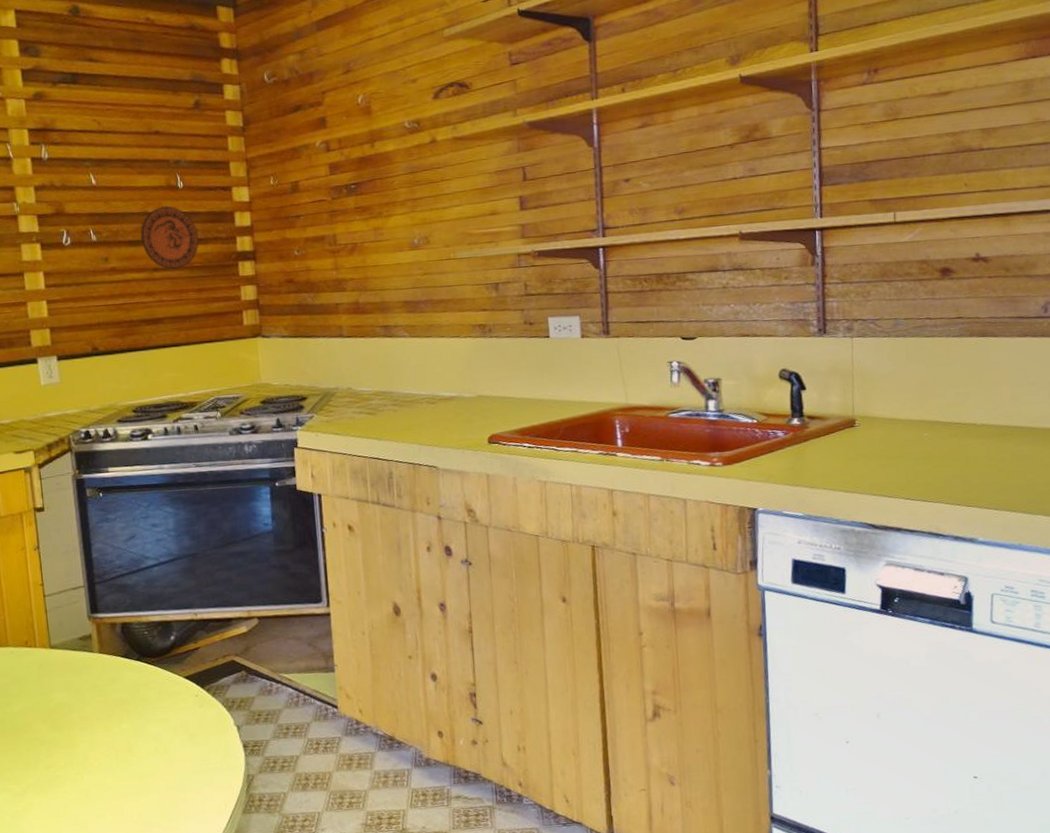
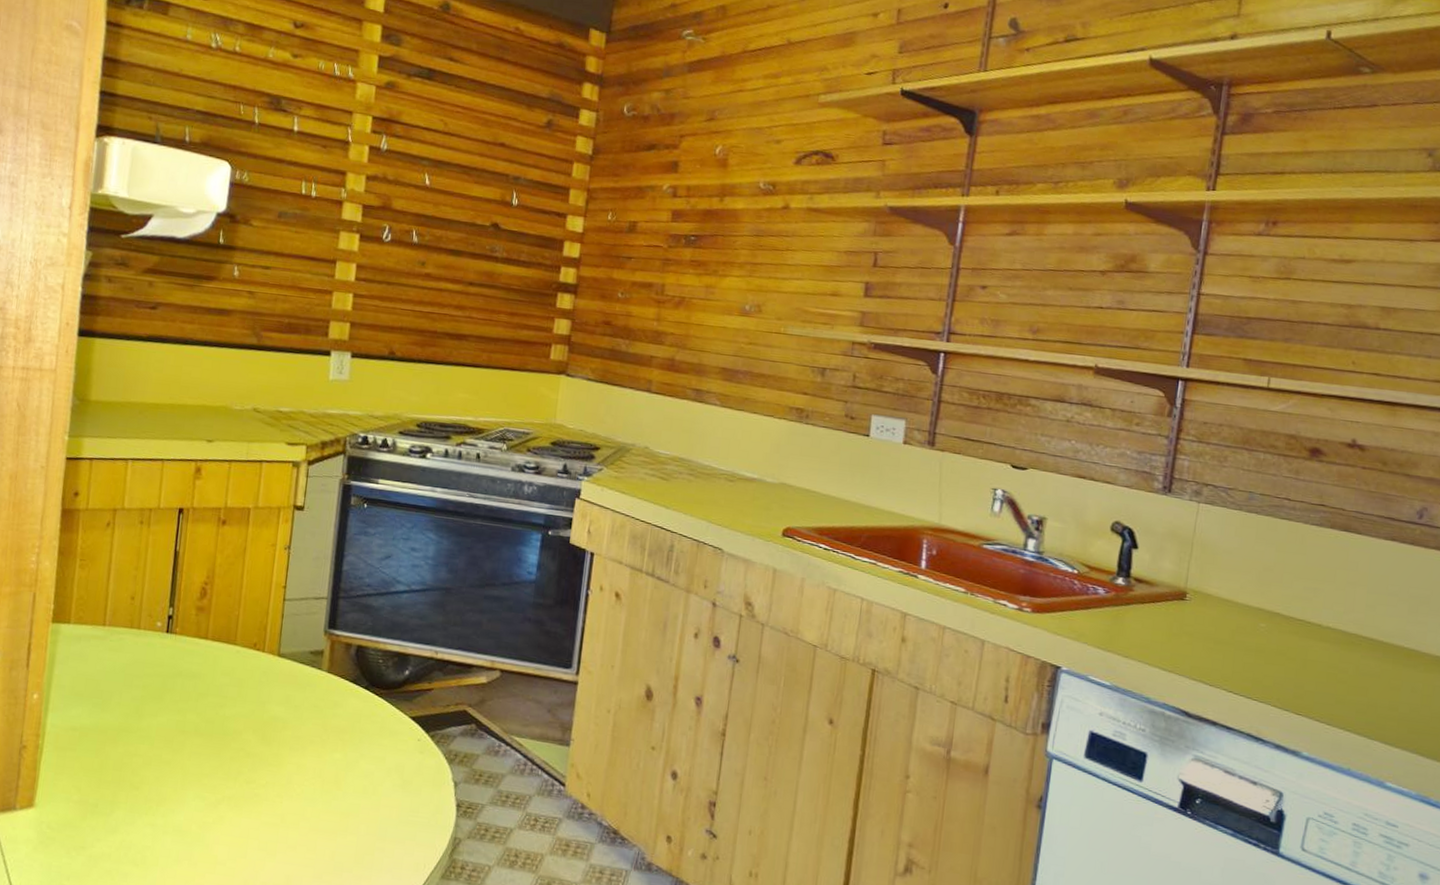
decorative plate: present [140,206,199,271] -> none [462,220,523,289]

